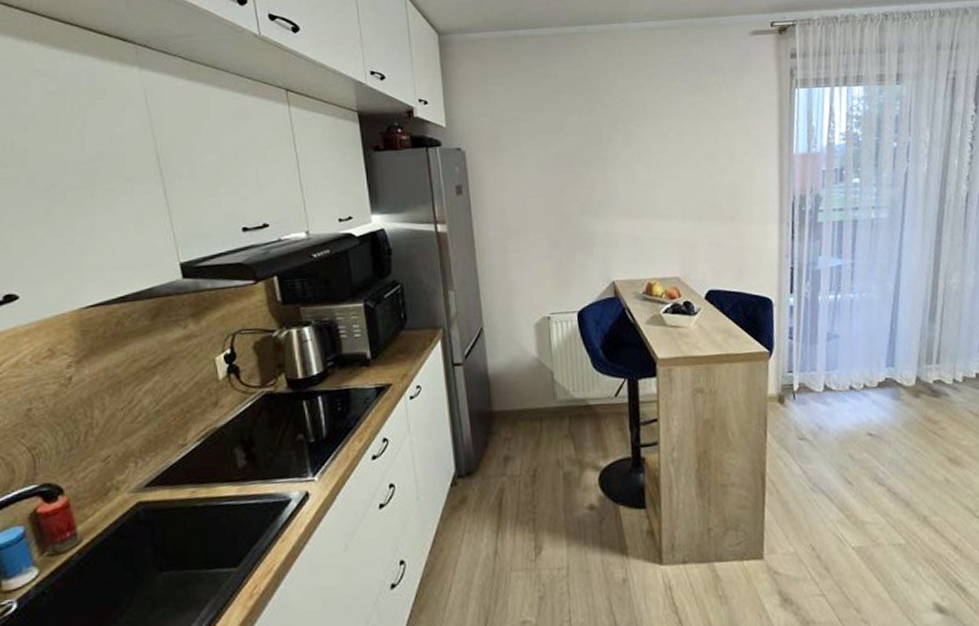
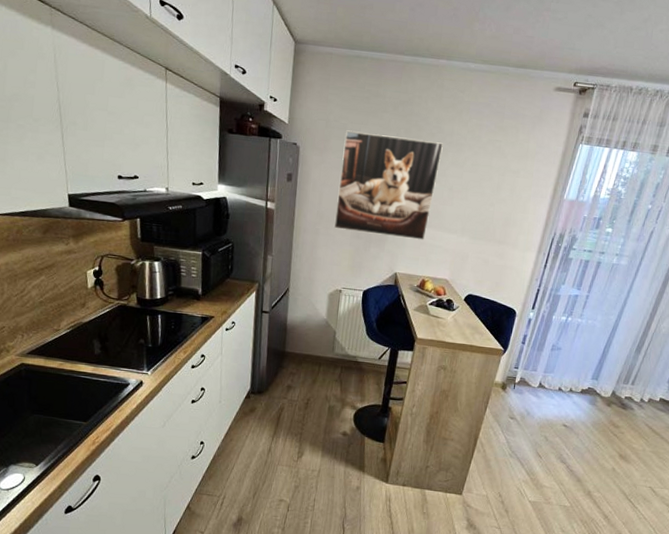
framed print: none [518,116,640,242] -> present [333,130,443,240]

